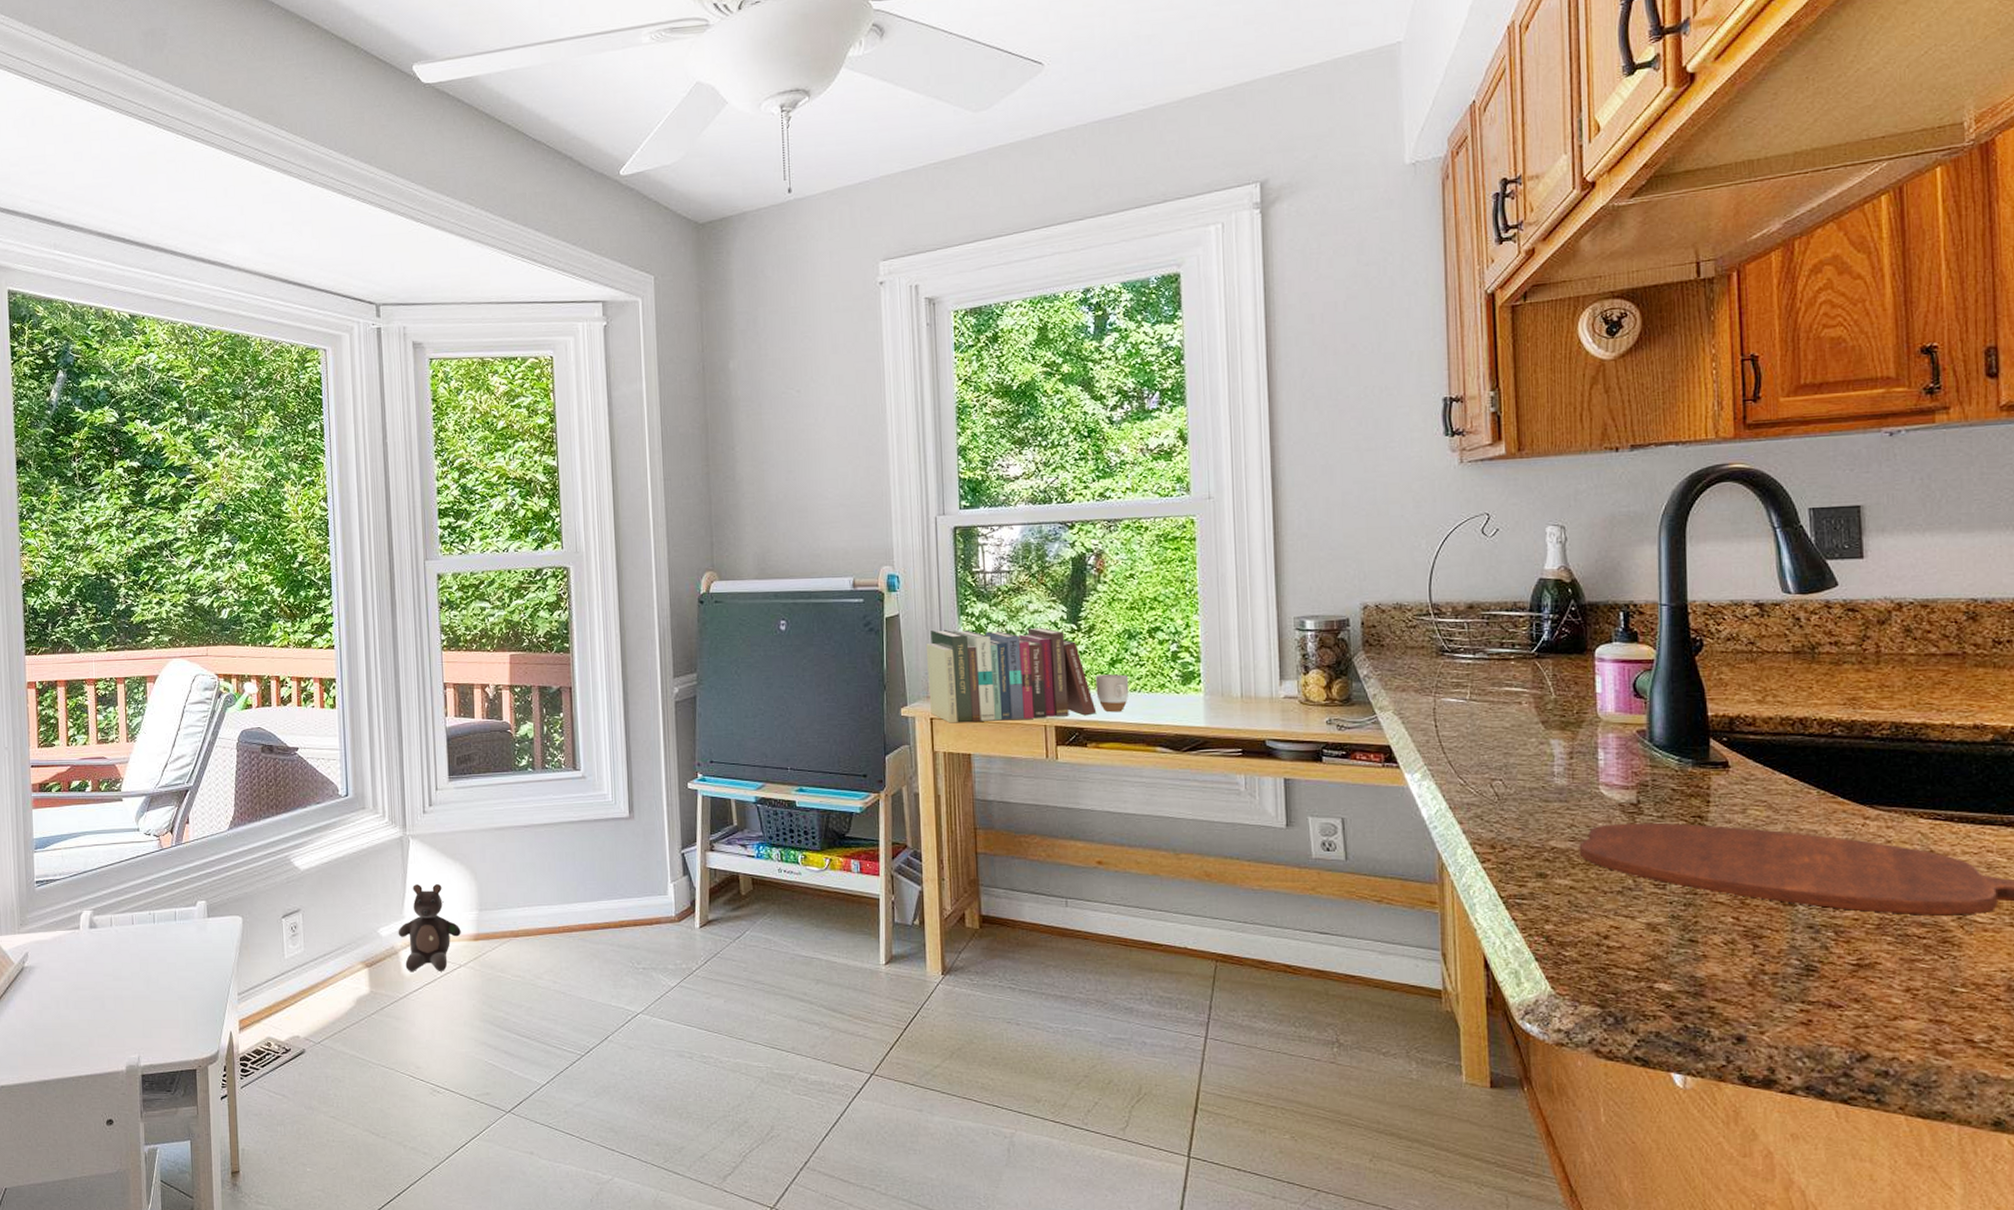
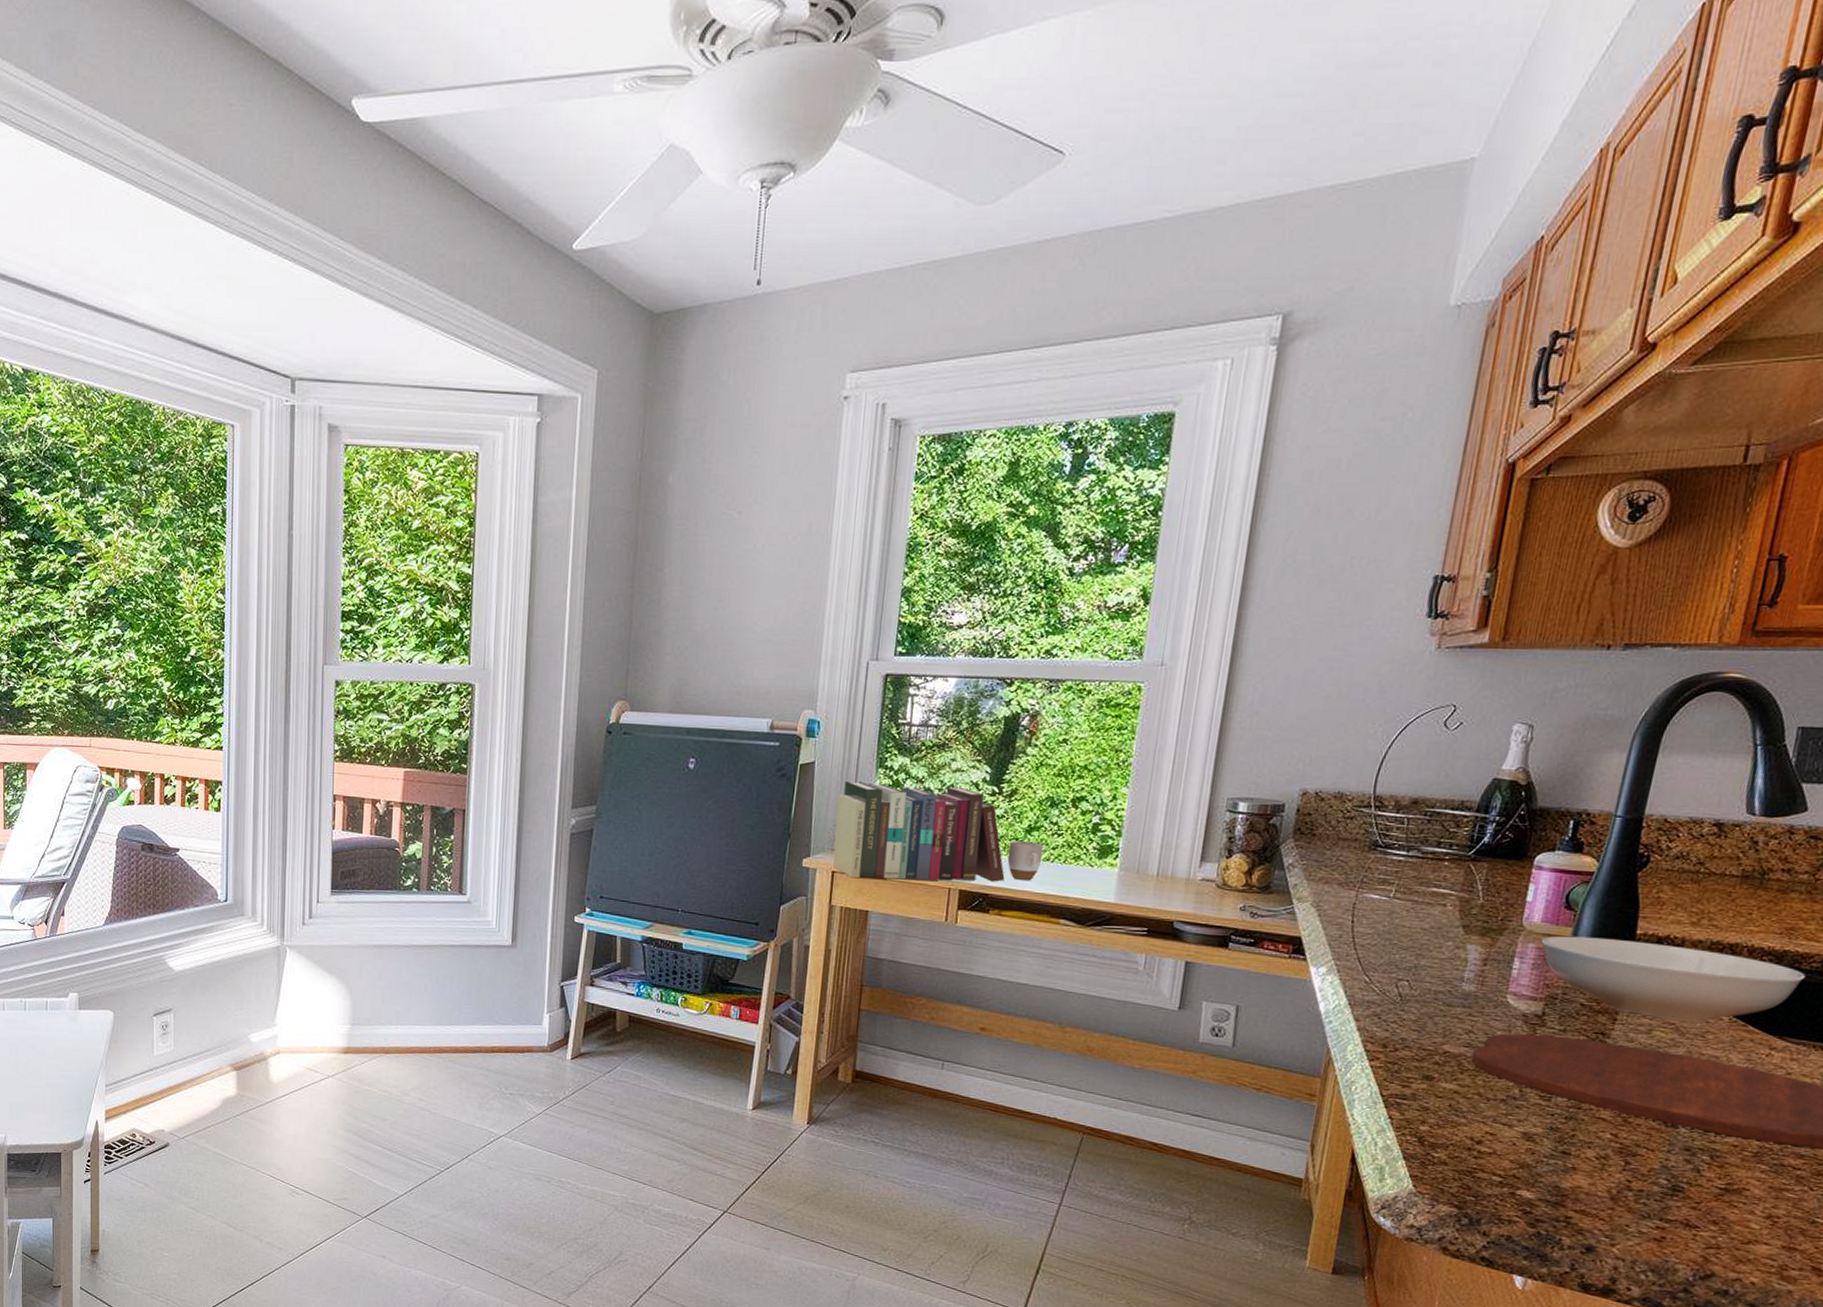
stuffed animal: present [398,884,461,971] -> none [268,994,332,1080]
bowl: none [1619,722,1879,798] -> present [1541,935,1806,1023]

